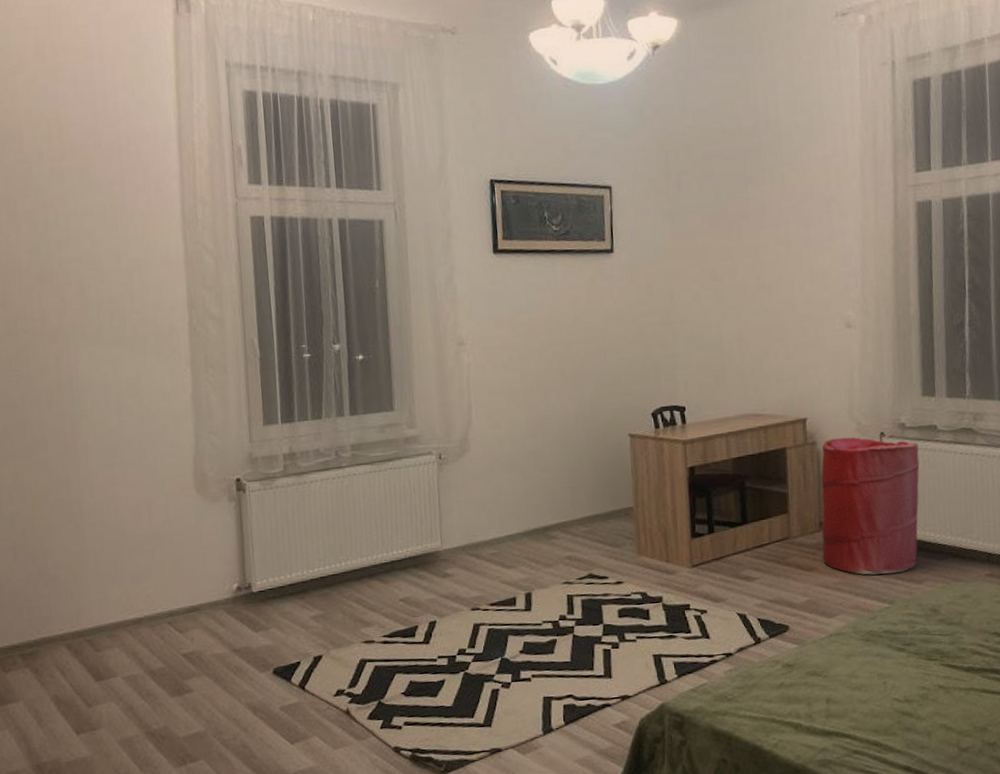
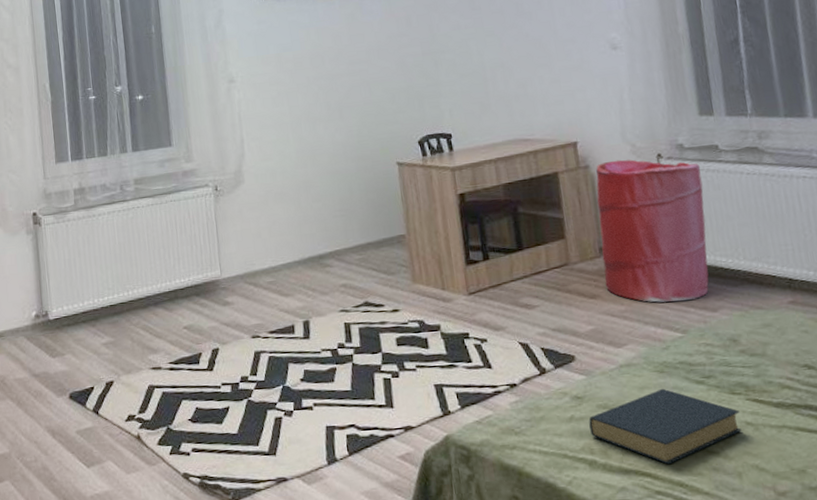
hardback book: none [797,655,934,726] -> present [588,388,742,465]

